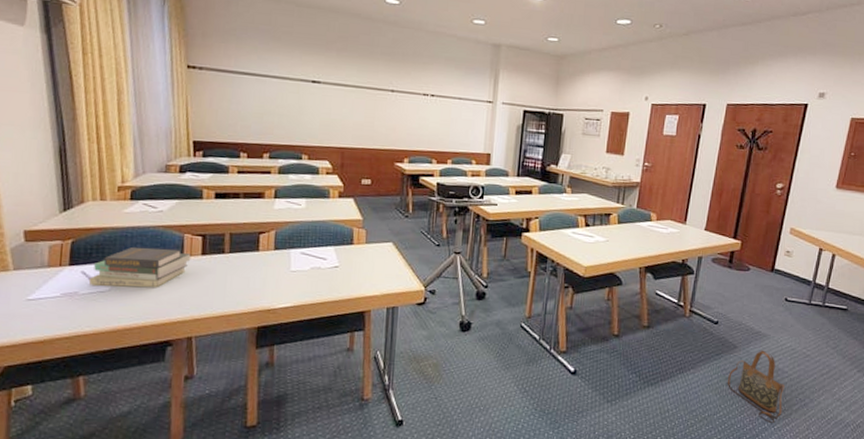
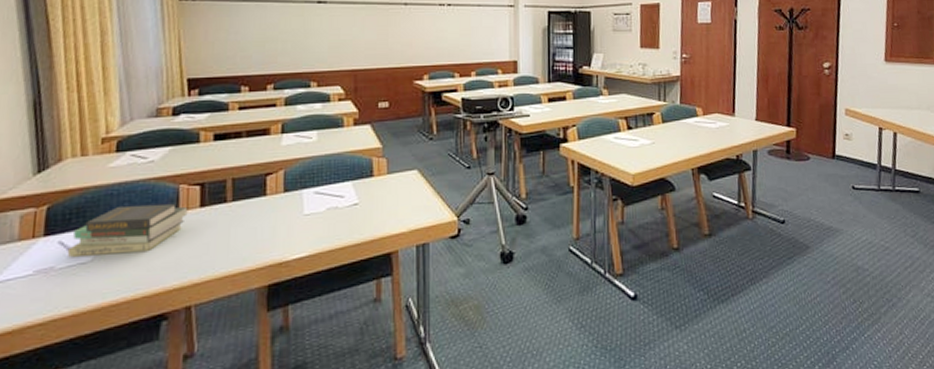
handbag: present [727,350,785,424] -> none [804,247,870,332]

